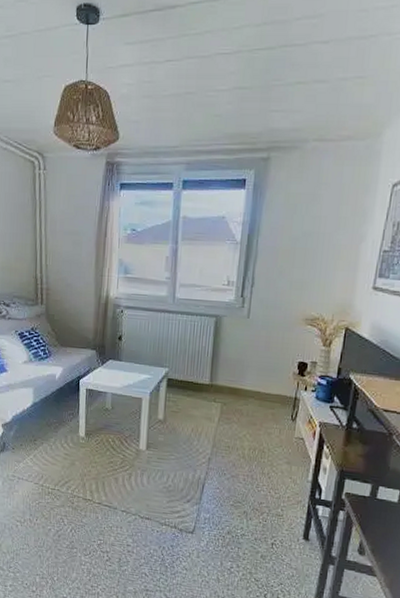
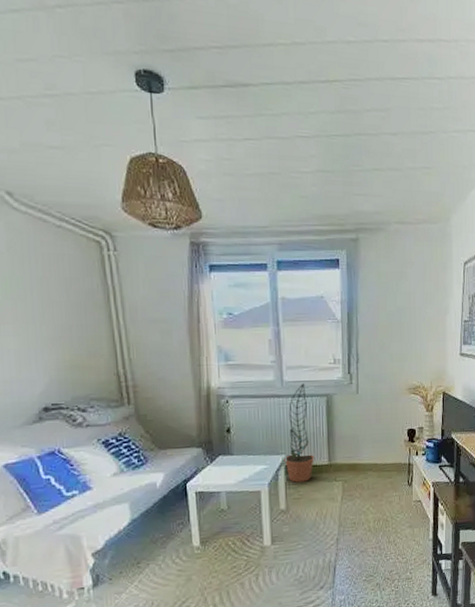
decorative plant: none [167,302,196,397] -> present [284,383,314,483]

